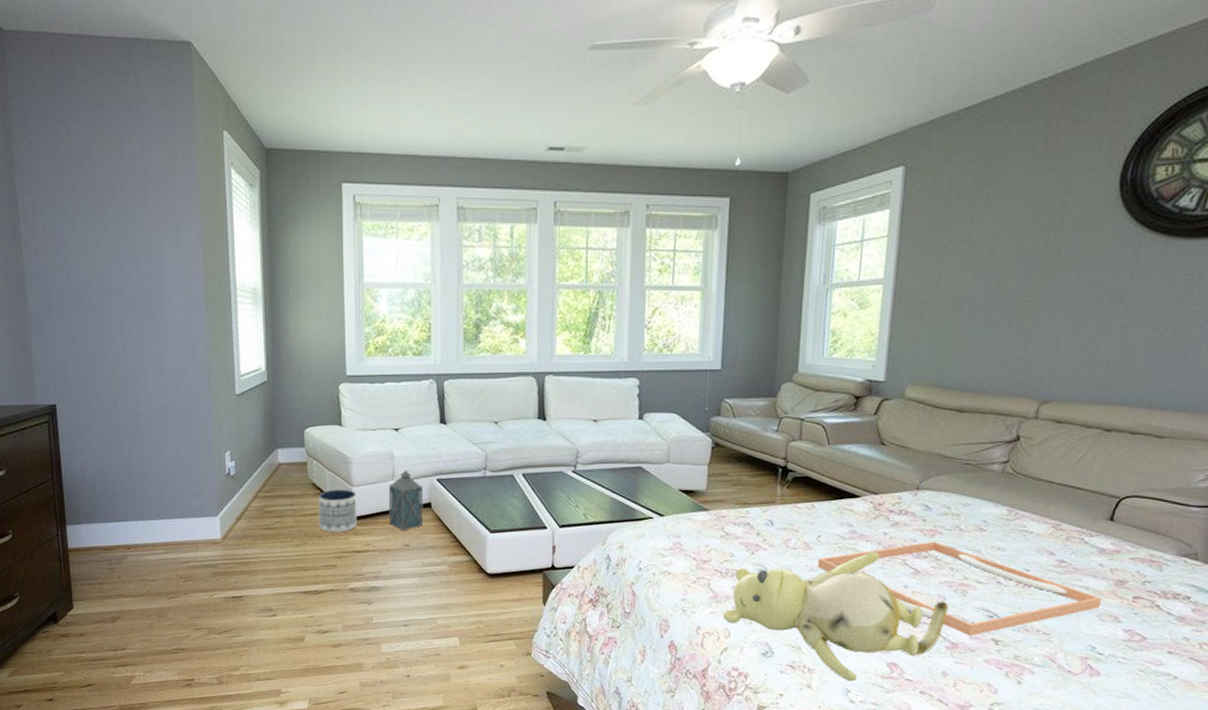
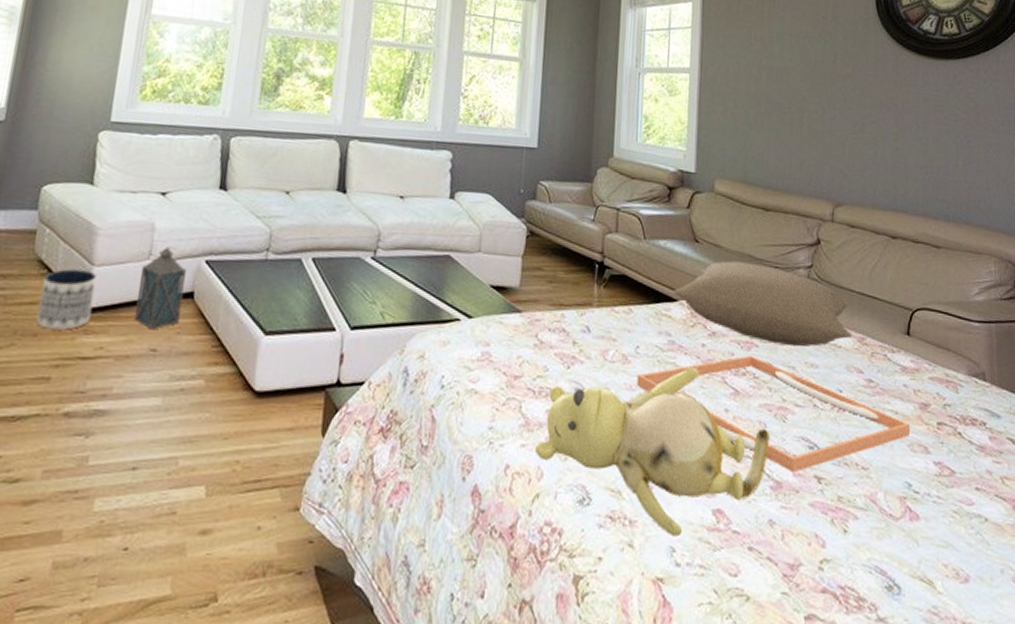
pillow: none [856,460,1047,534] -> present [672,261,852,347]

